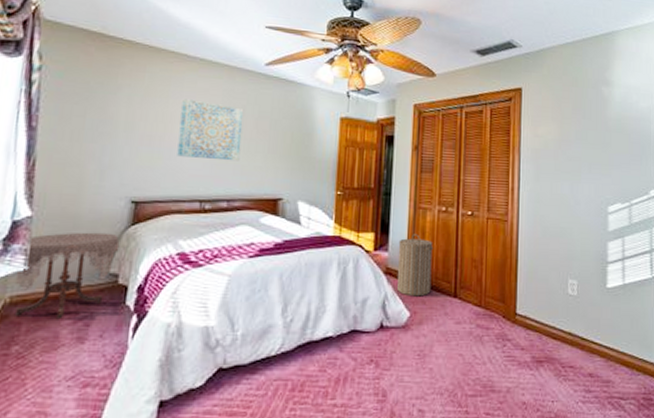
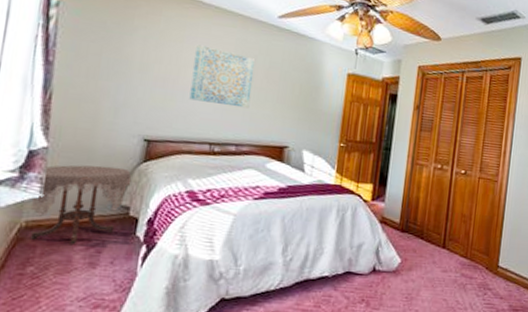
laundry hamper: present [396,234,434,297] -> none [391,188,428,246]

